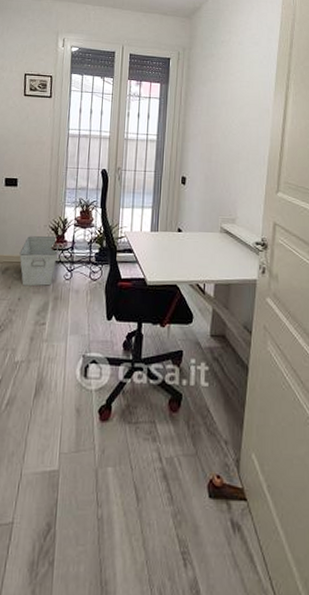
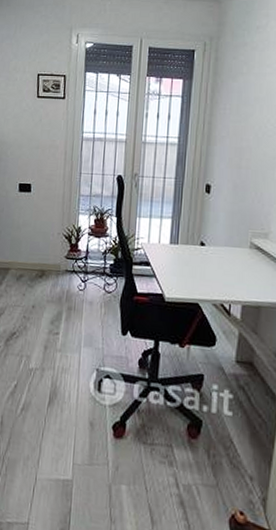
storage bin: present [19,235,60,287] -> none [33,243,74,296]

